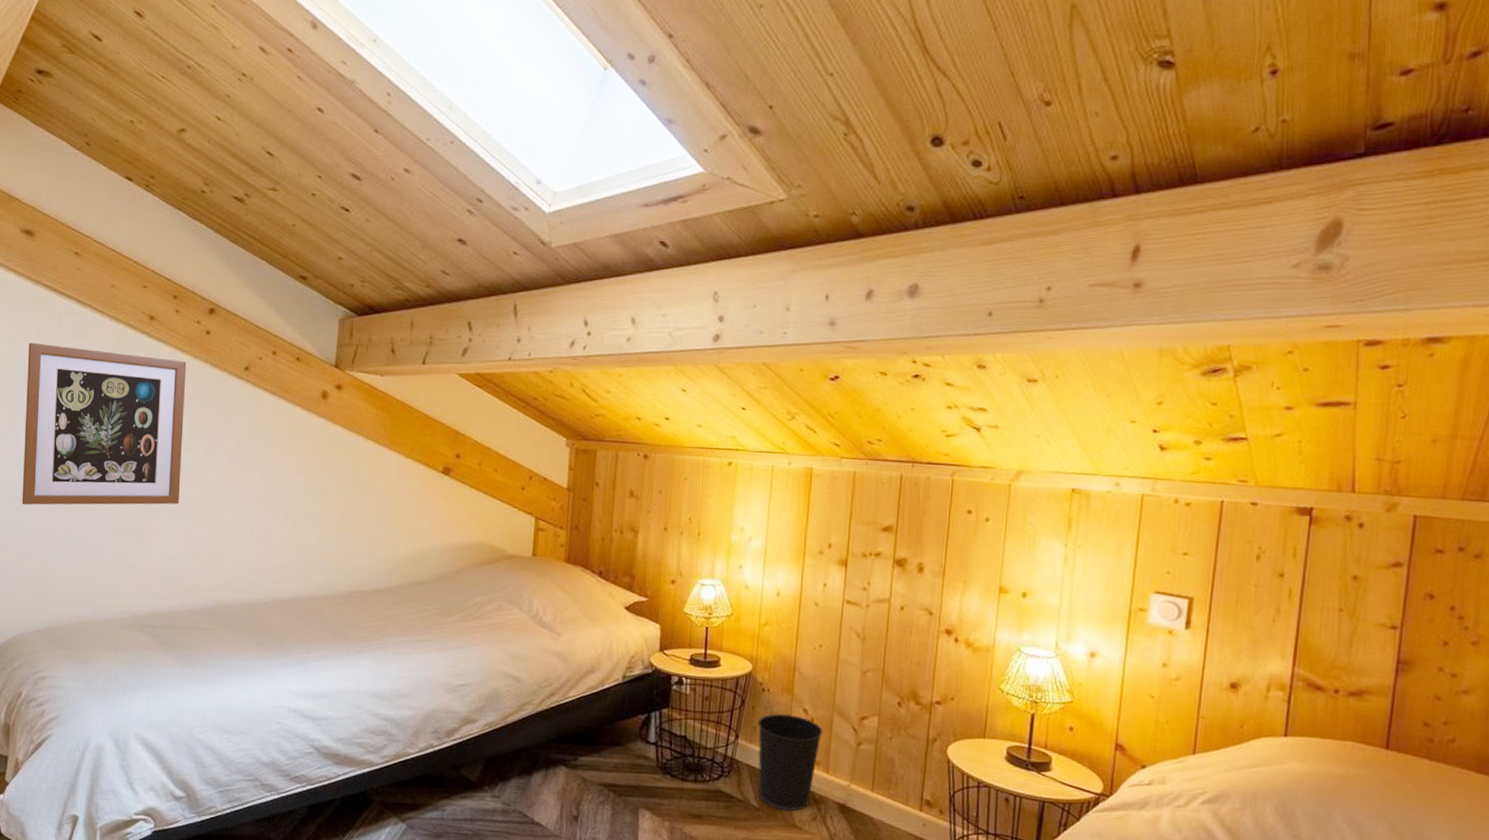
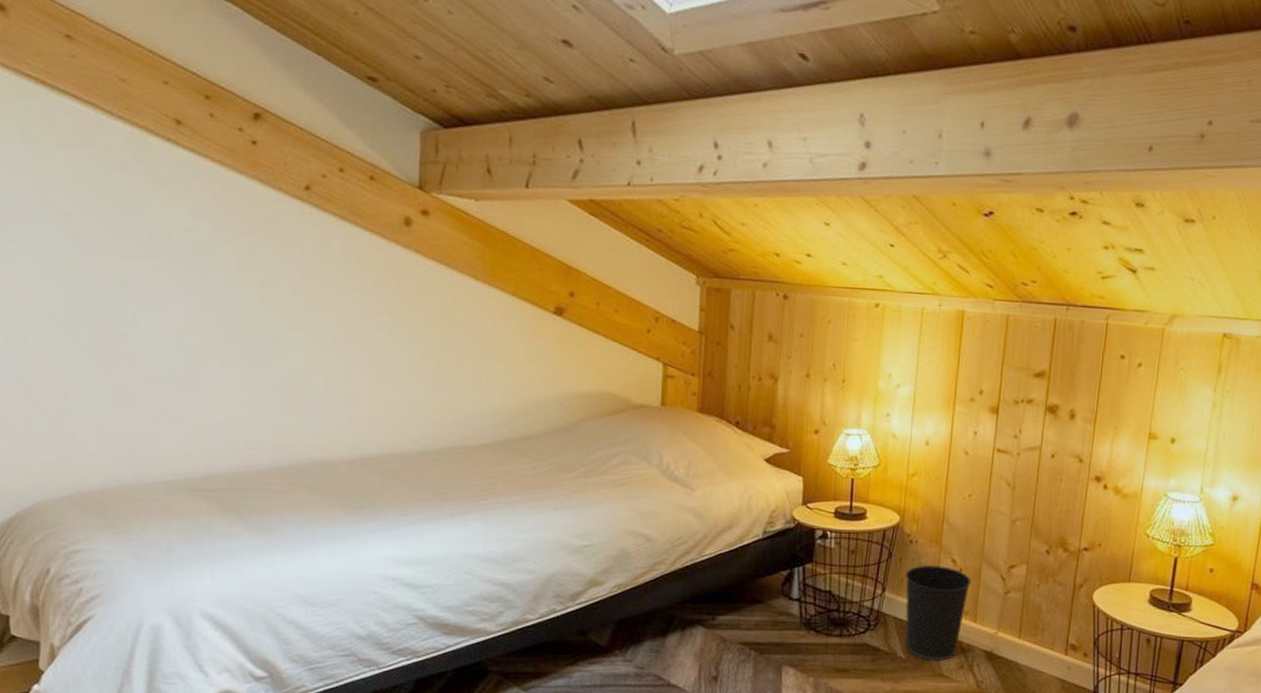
wall art: present [22,342,187,505] -> none [13,148,234,350]

